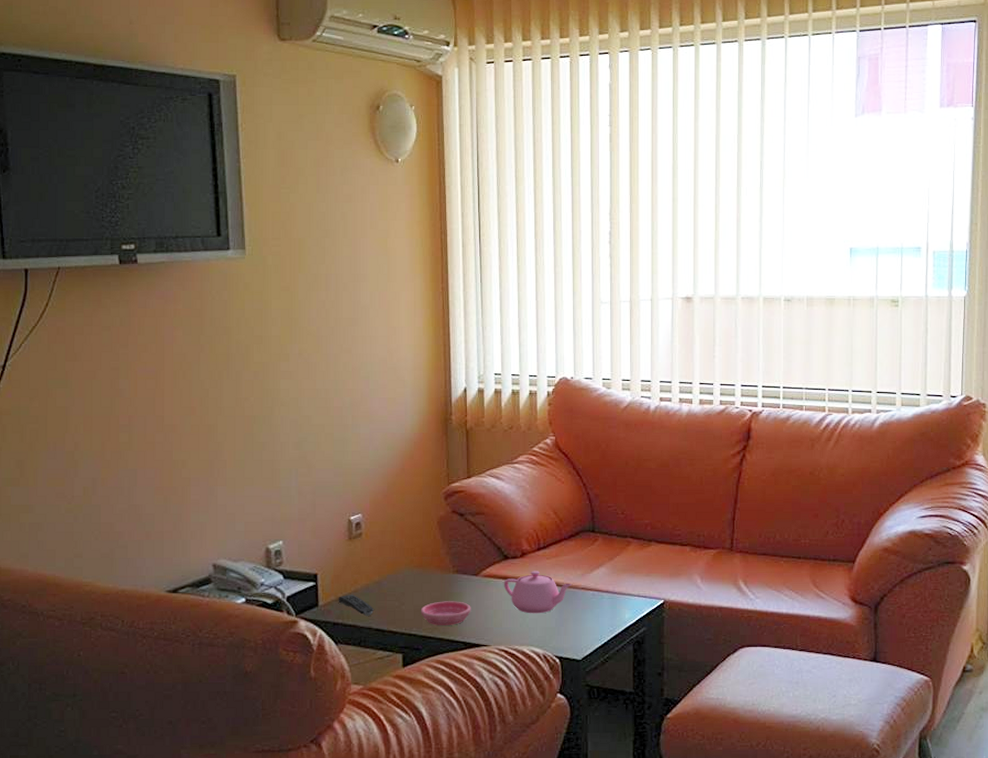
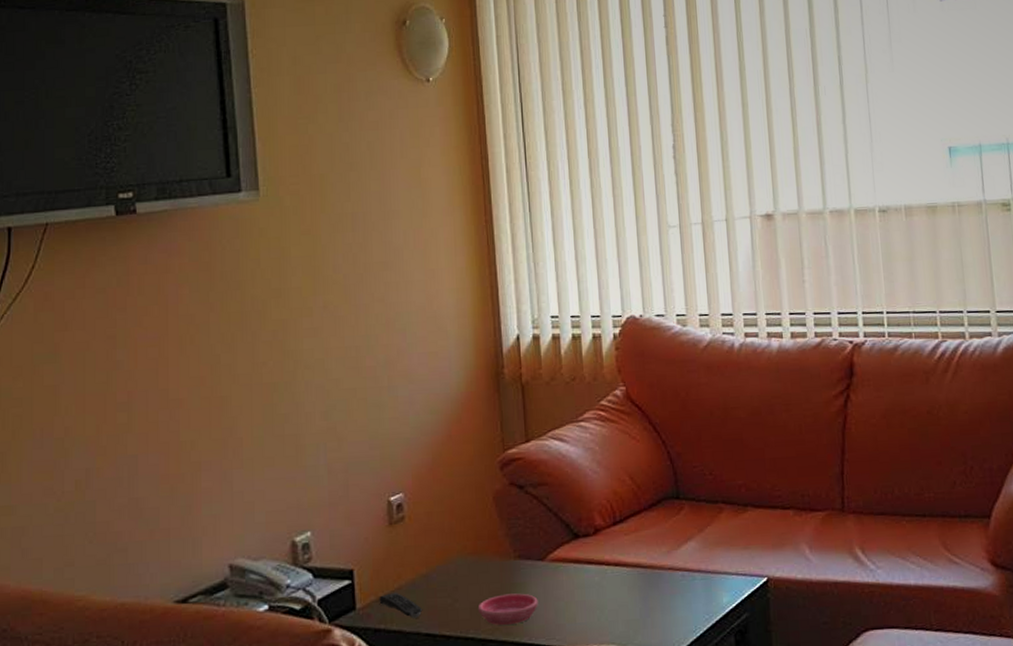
teapot: present [503,571,572,614] -> none [575,550,656,604]

